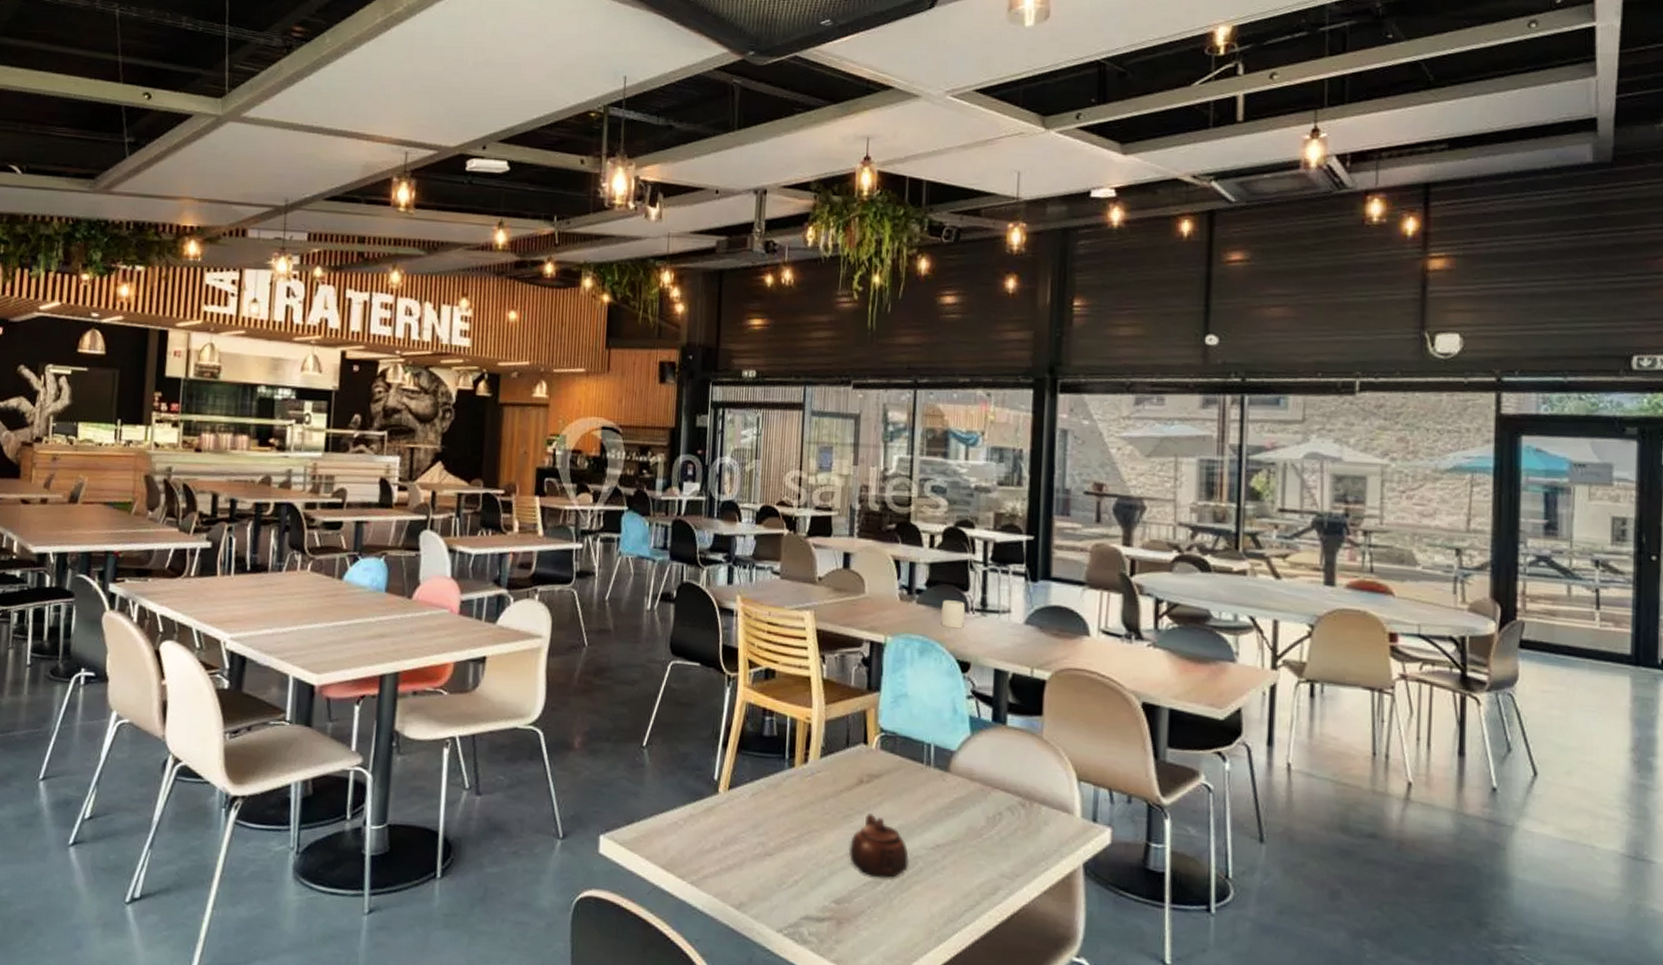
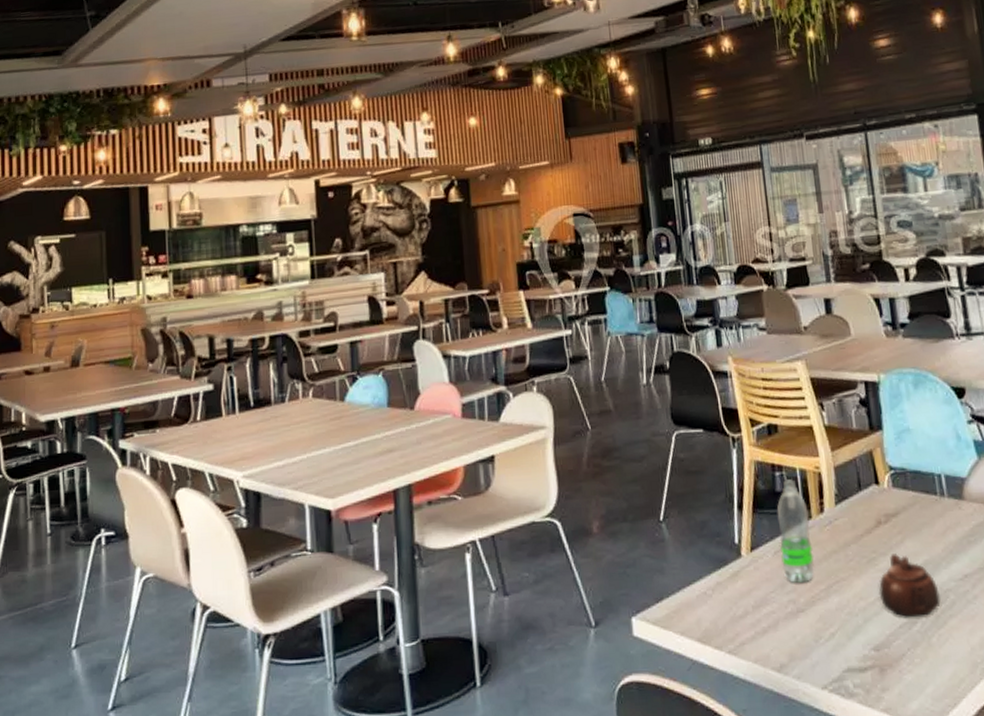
bottle: none [757,725,792,829] -> present [776,479,814,584]
mug: present [940,600,966,629] -> none [927,328,952,357]

